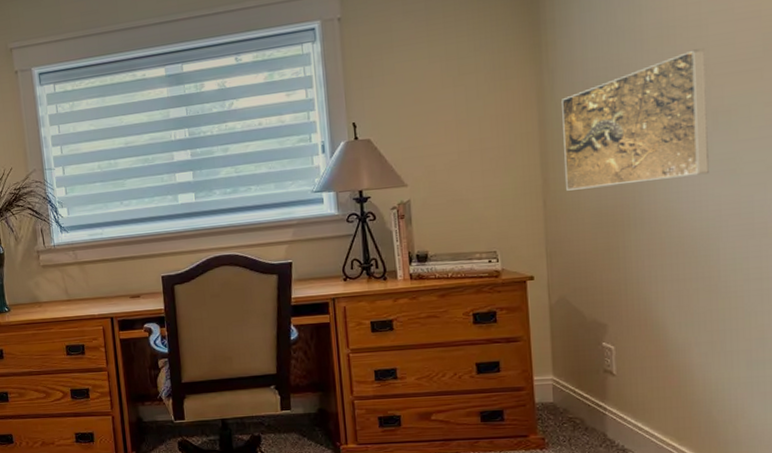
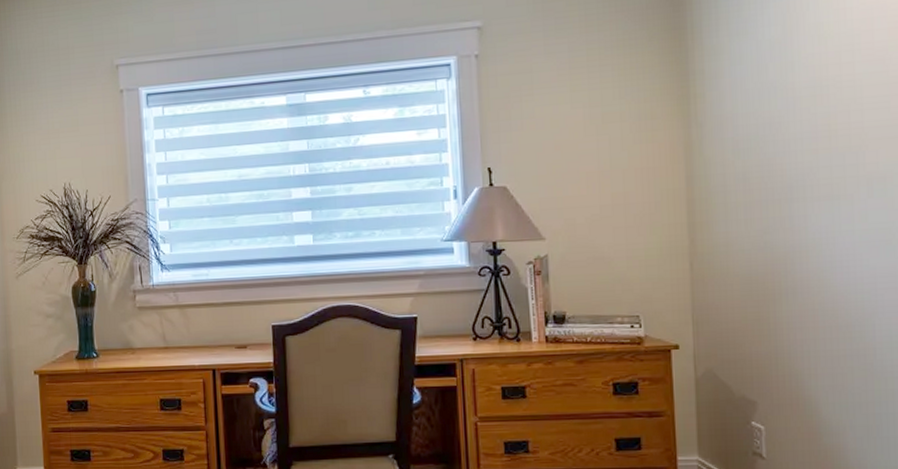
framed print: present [562,48,709,191] -> none [710,110,864,254]

